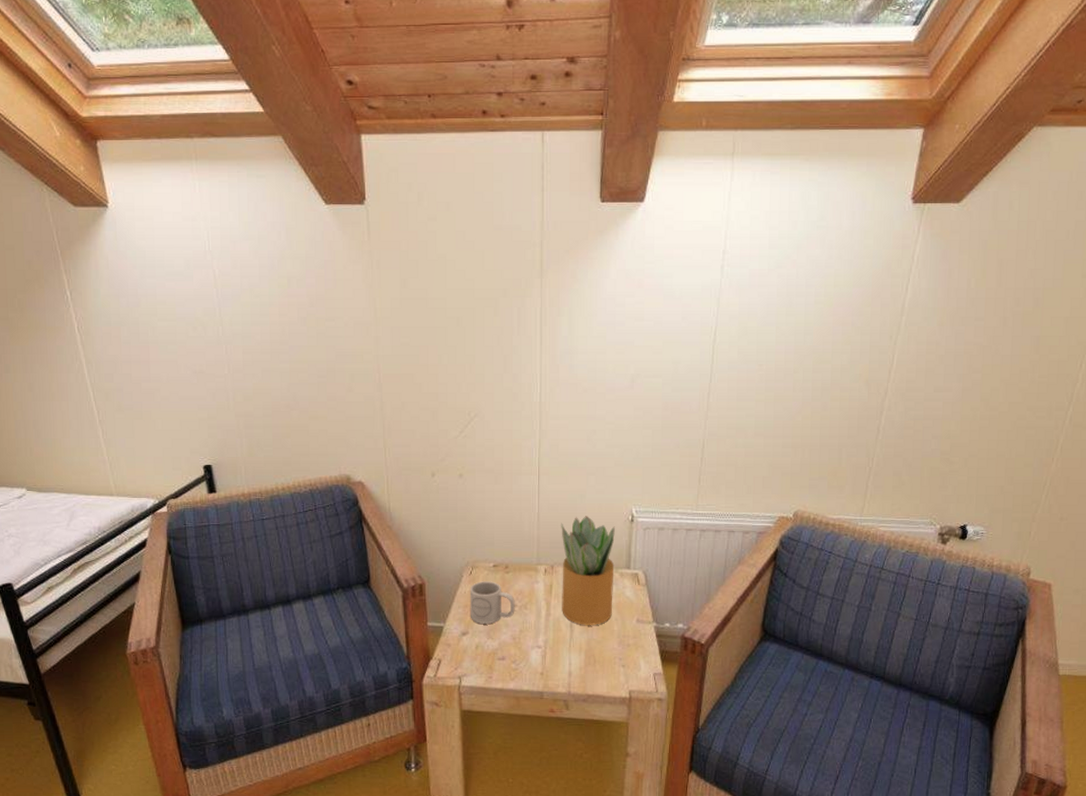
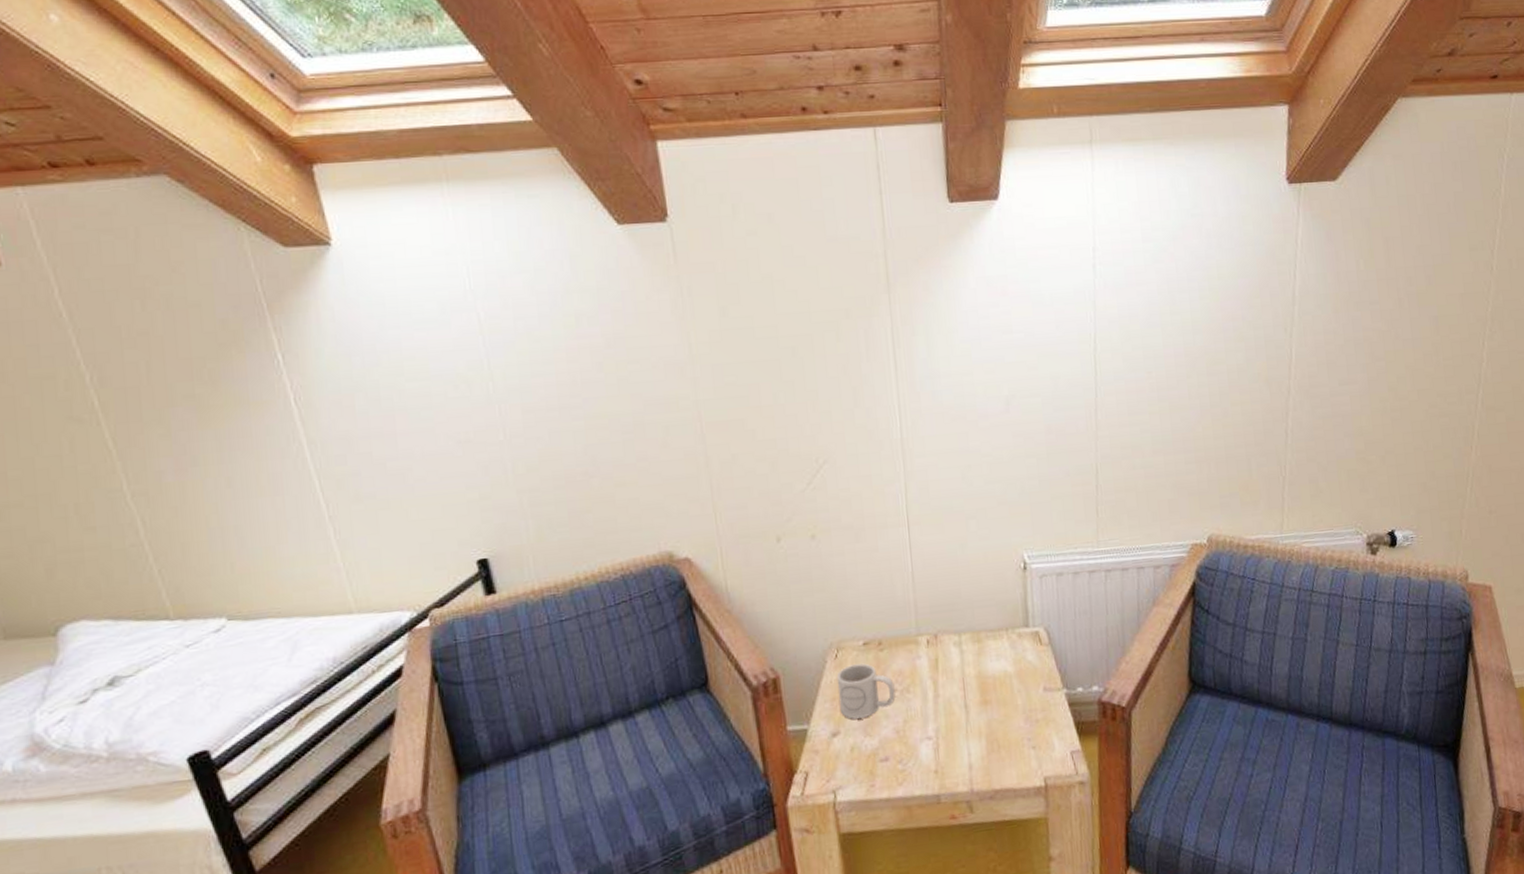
potted plant: present [561,516,615,625] -> none [941,569,1013,704]

